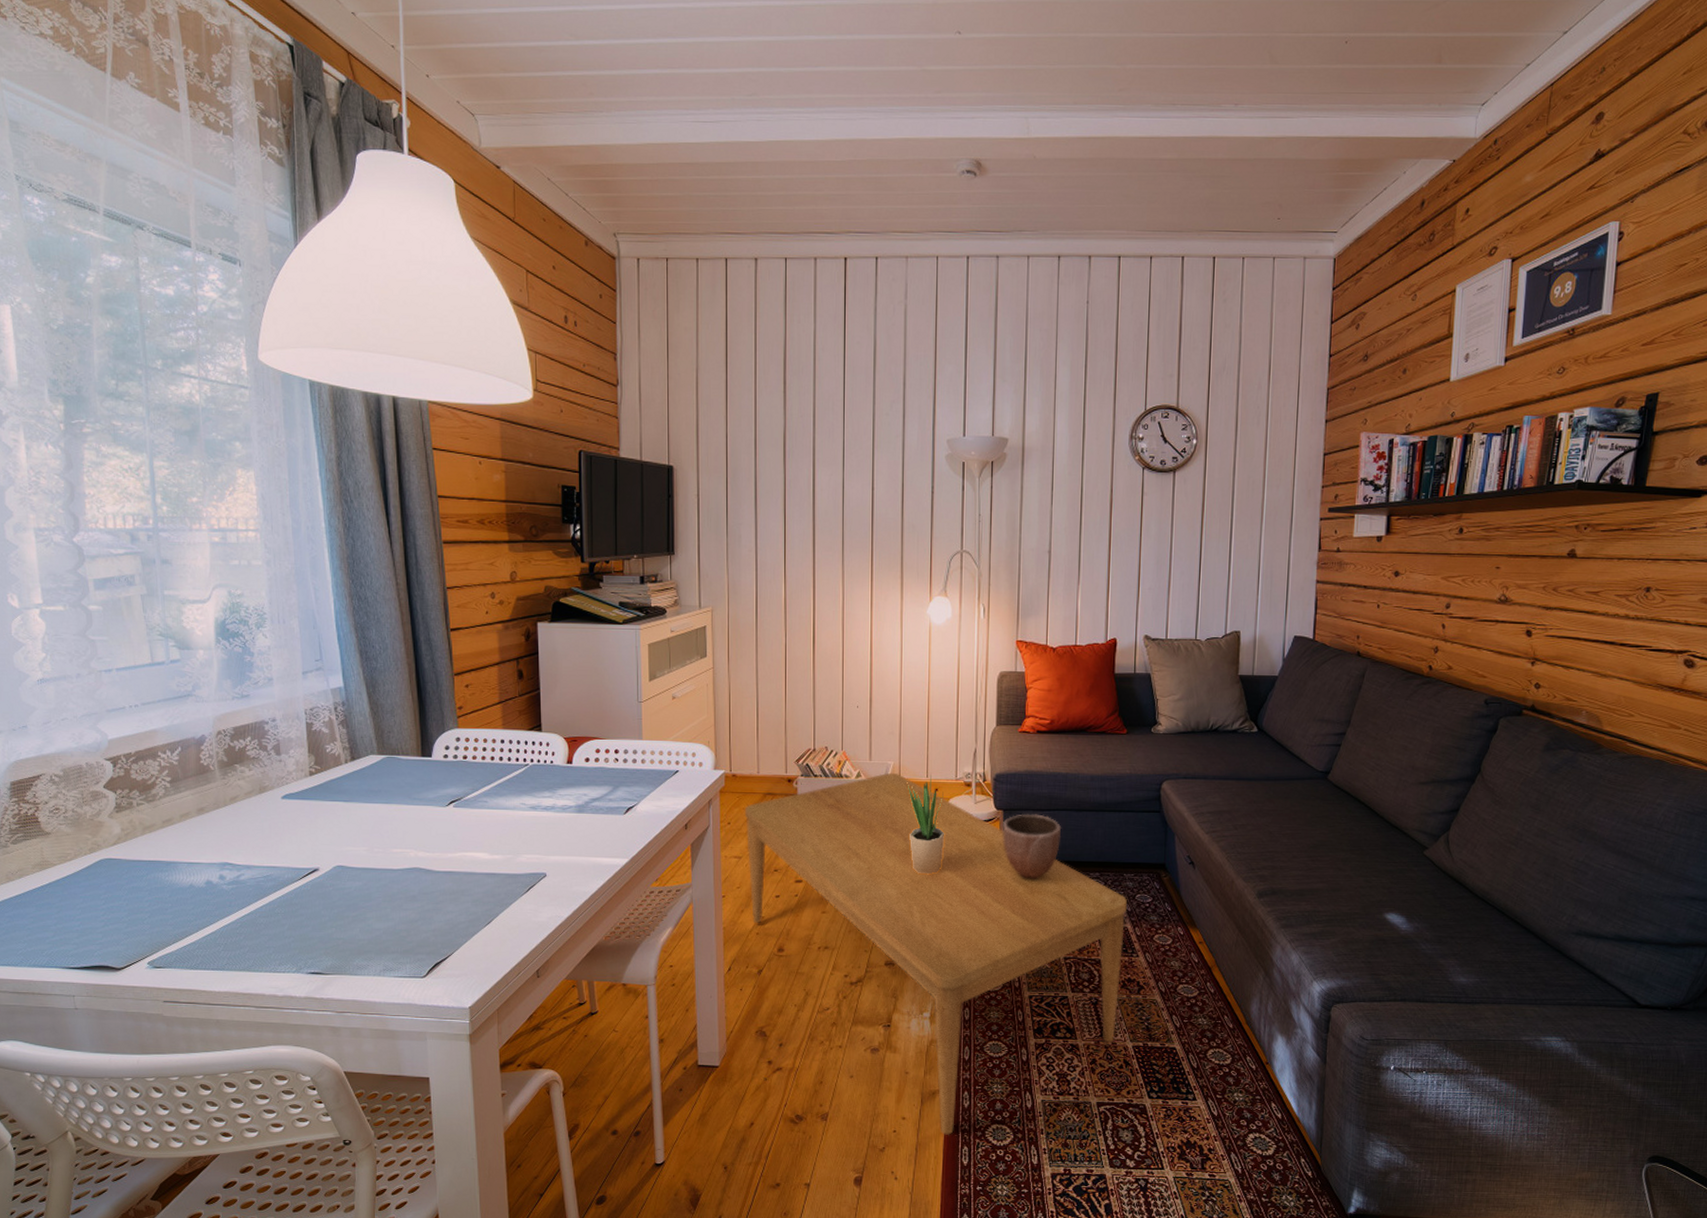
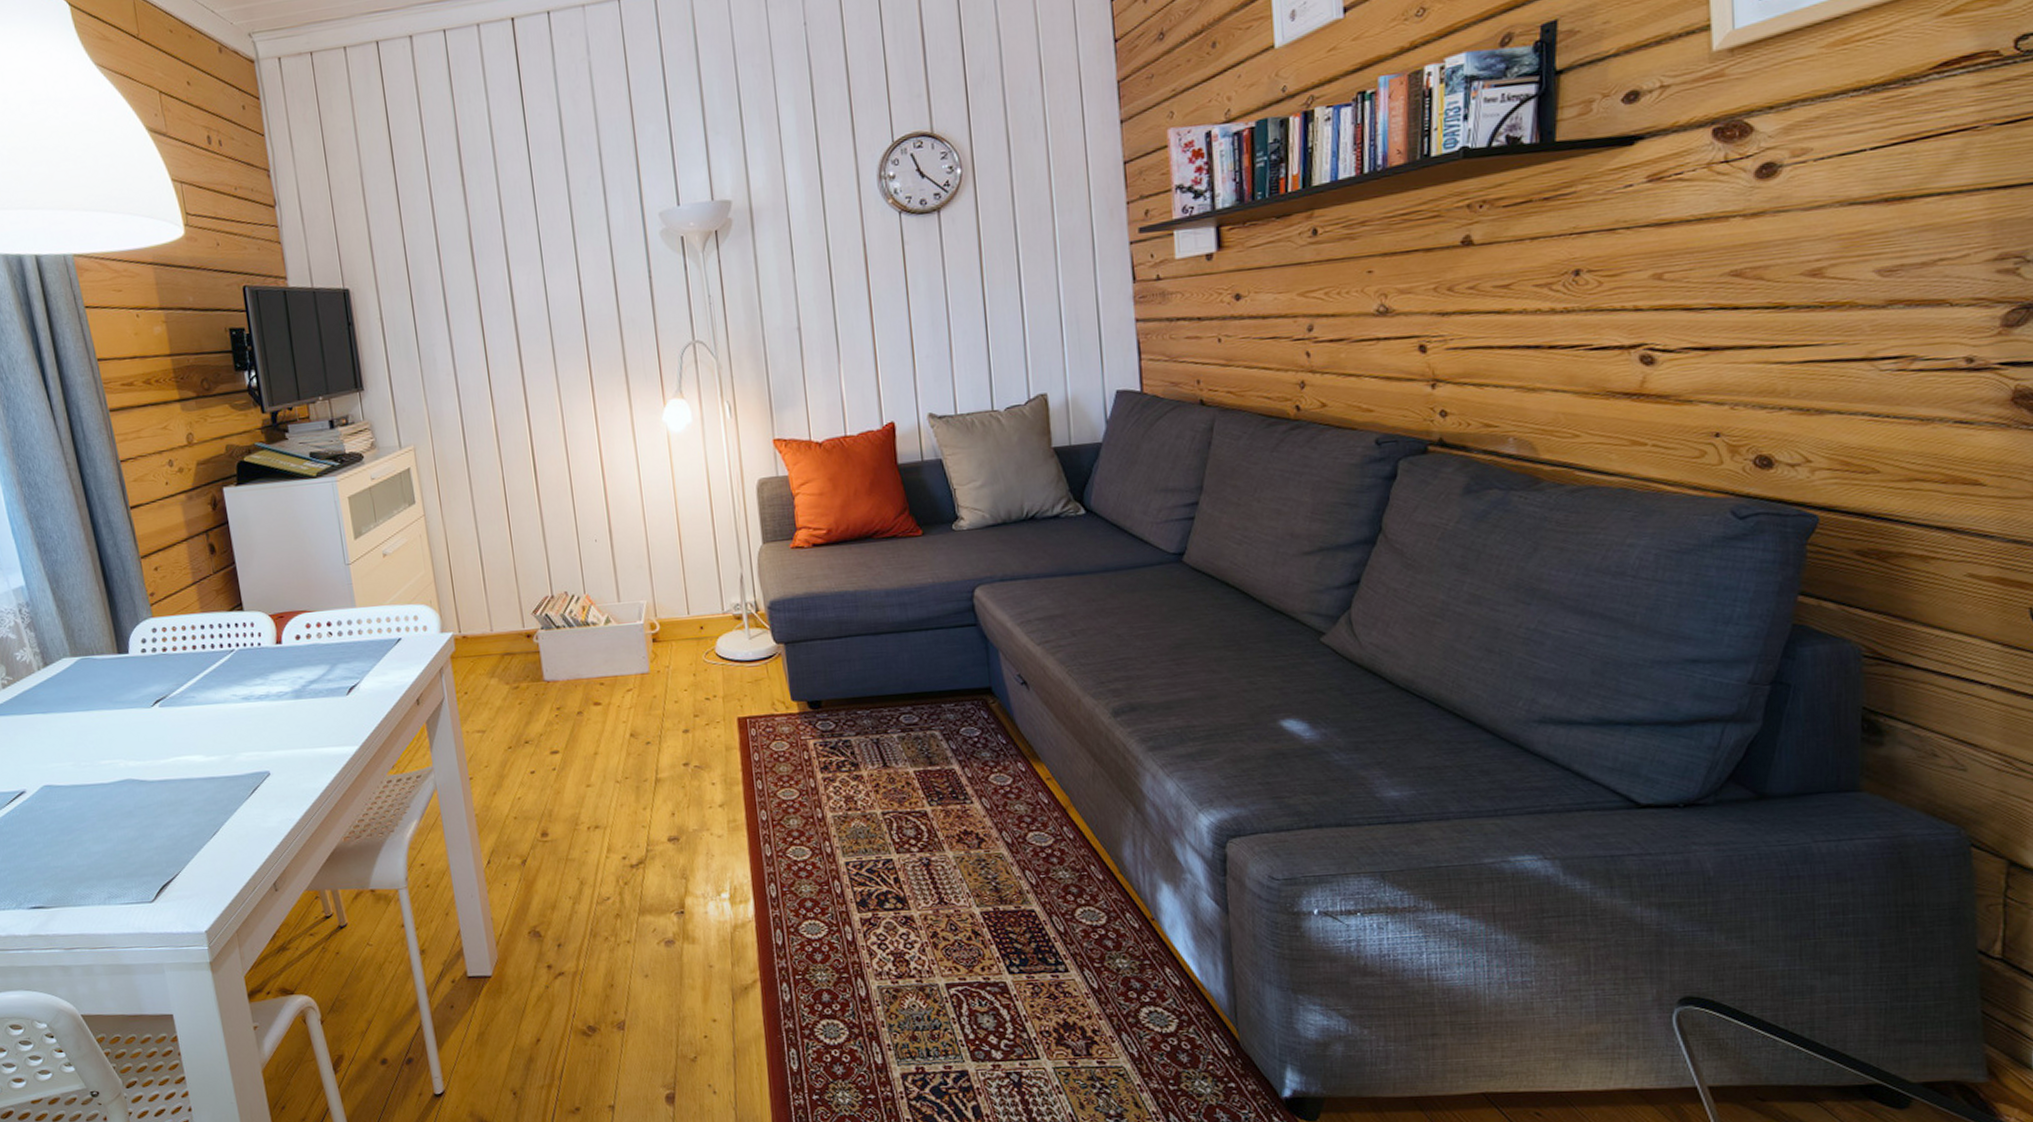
coffee table: present [744,772,1127,1136] -> none [481,612,958,1038]
potted plant: present [907,774,945,875] -> none [665,610,720,730]
decorative bowl: present [1003,814,1062,879] -> none [786,643,859,723]

